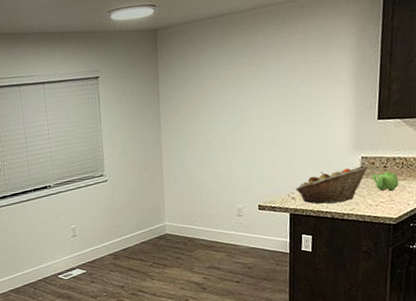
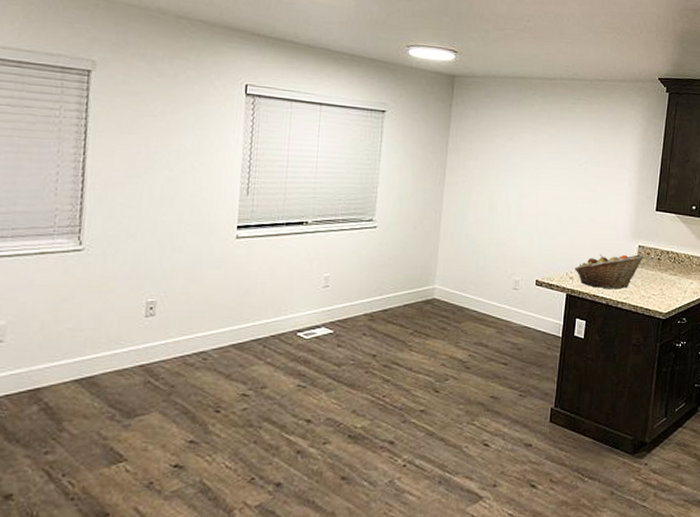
teapot: present [372,171,399,191] -> none [646,264,670,284]

